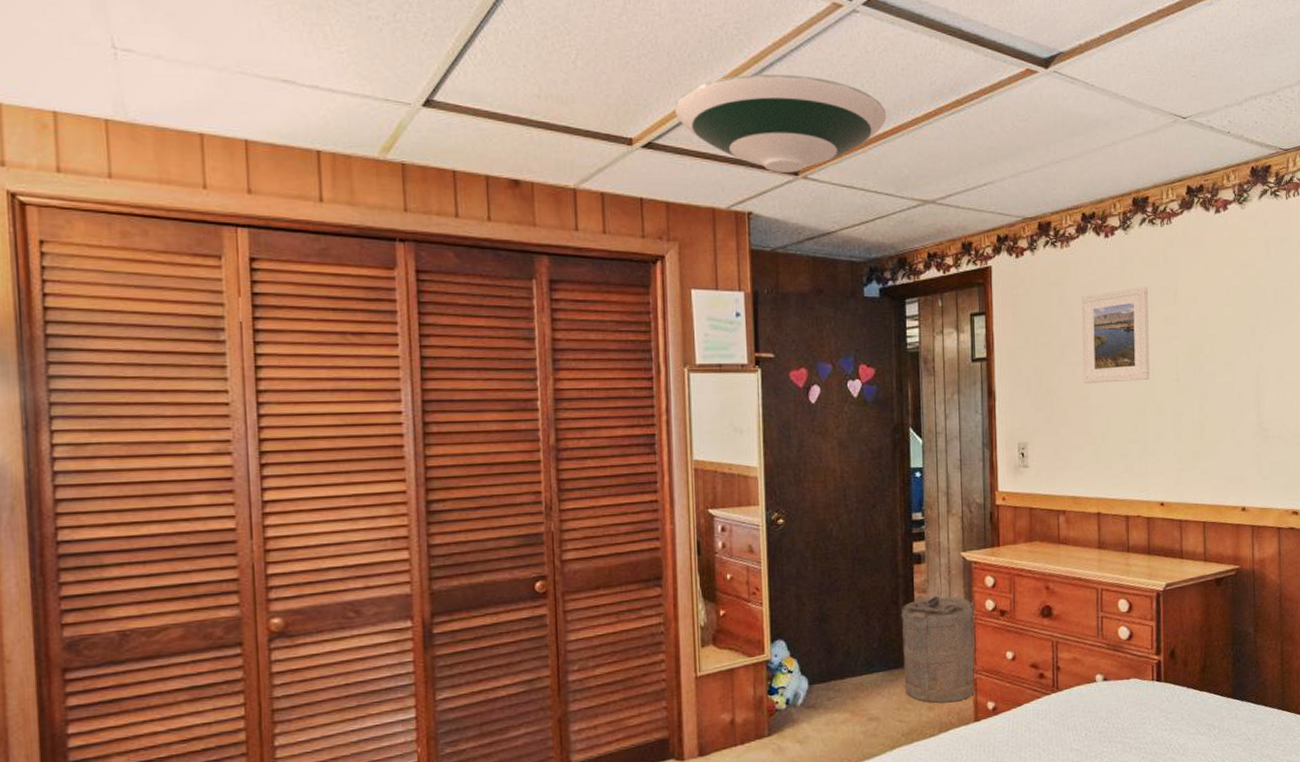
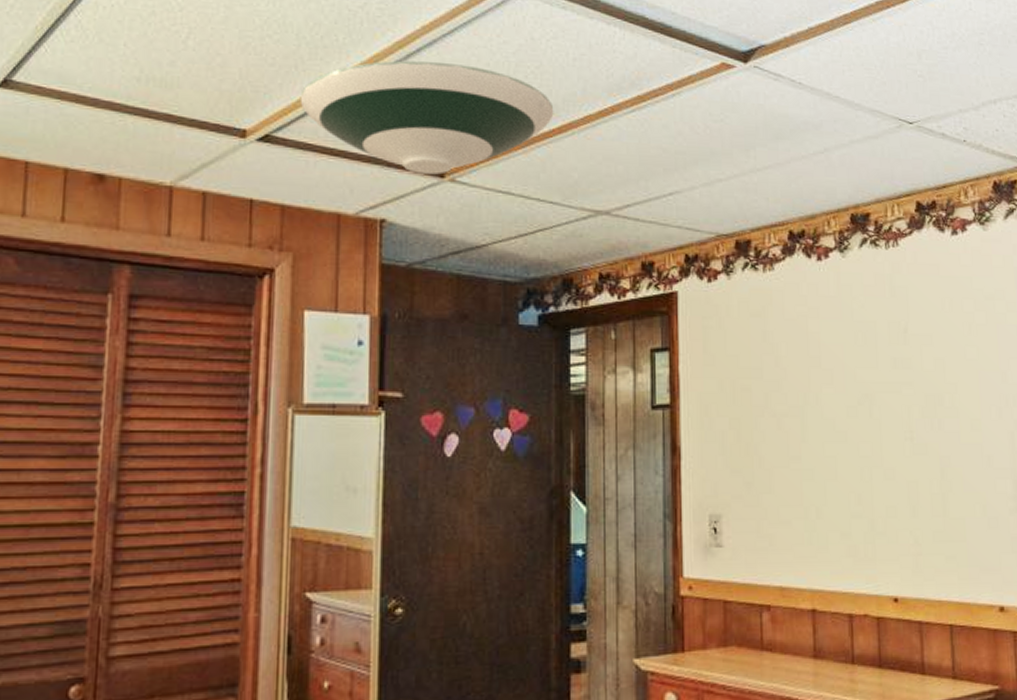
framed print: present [1082,286,1150,383] -> none [790,320,876,440]

